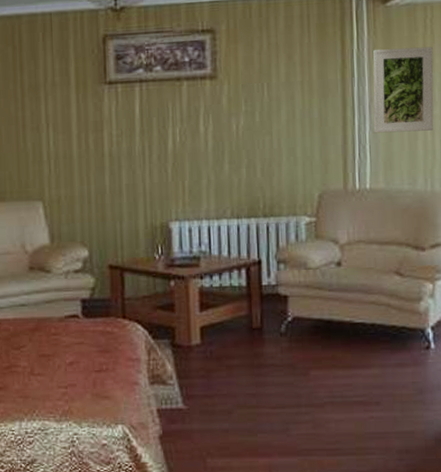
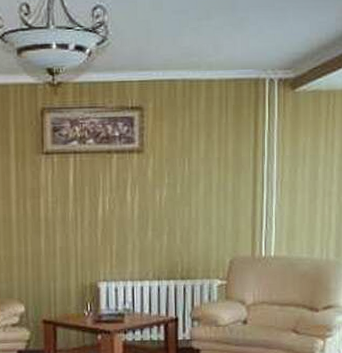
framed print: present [372,46,434,133] -> none [279,130,333,207]

